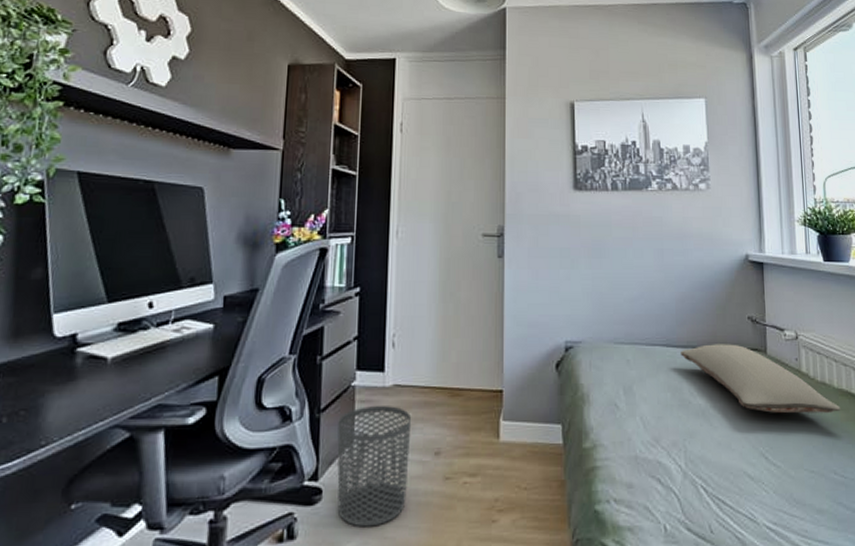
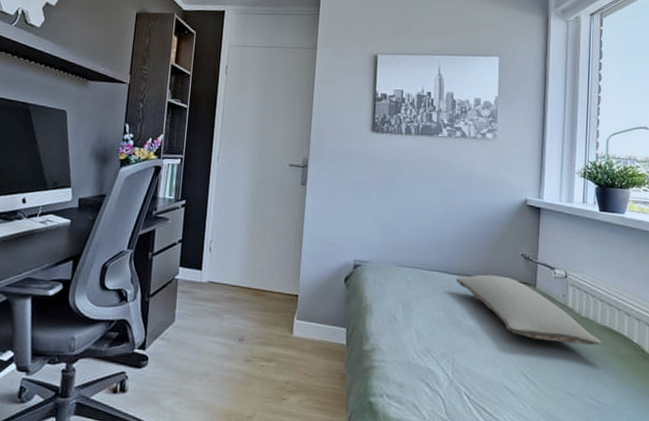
waste bin: present [337,406,412,527] -> none [159,296,222,391]

